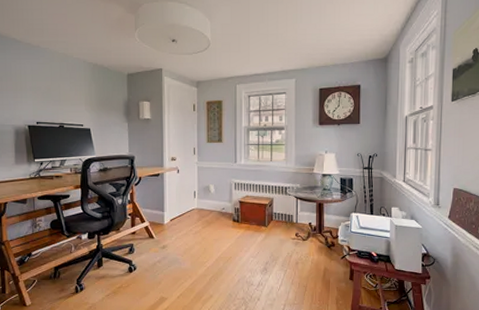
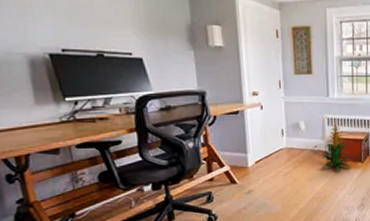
indoor plant: none [228,186,255,234] -> present [321,121,351,172]

